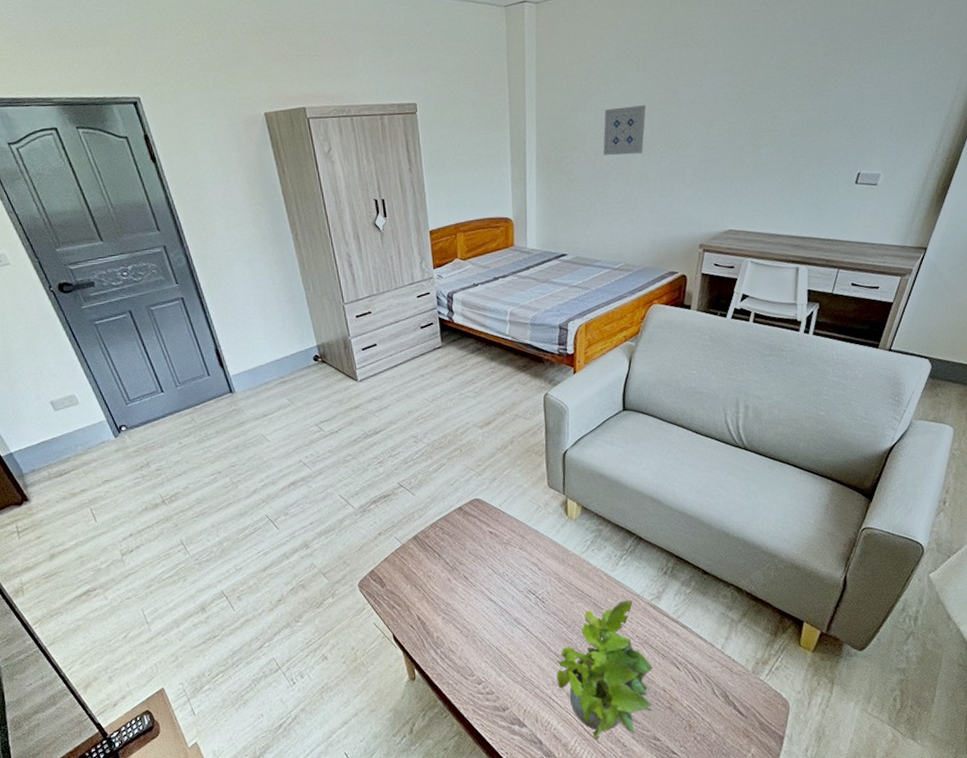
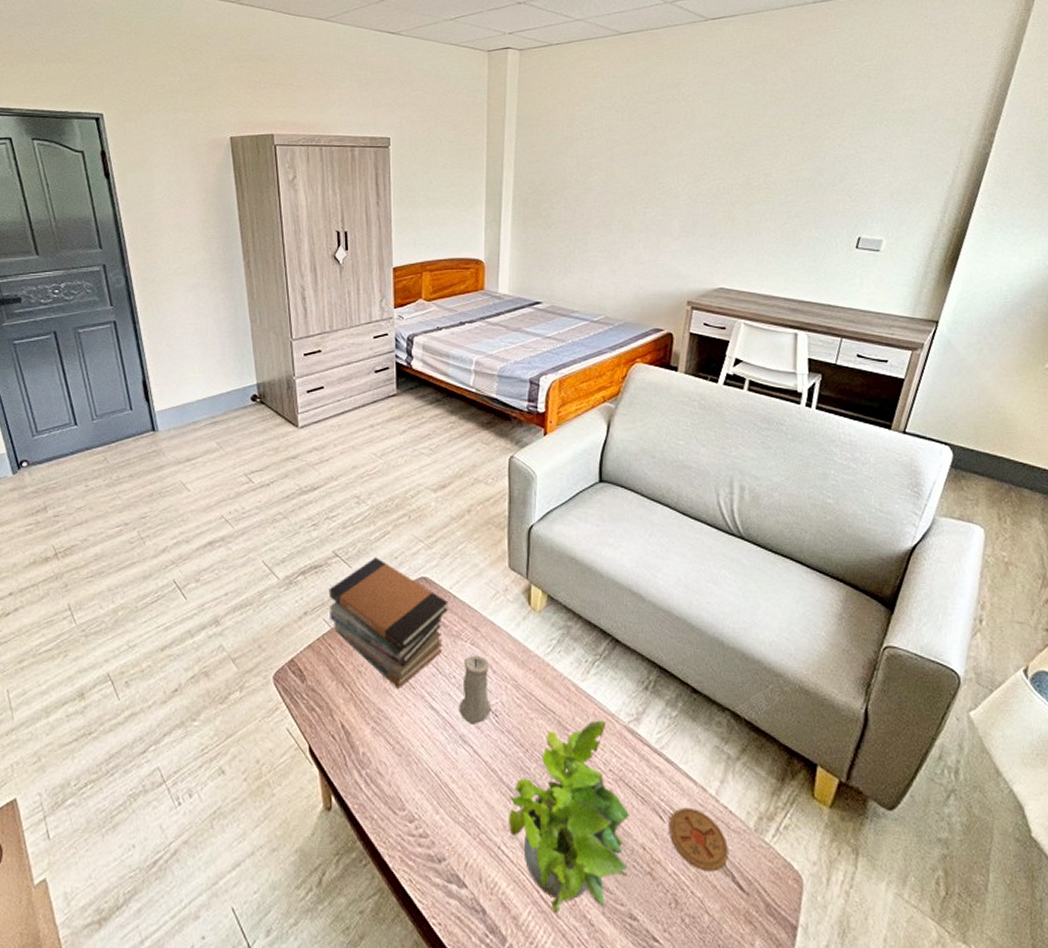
book stack: none [397,485,499,588] -> present [328,557,448,690]
candle: none [513,557,539,610] -> present [460,655,492,725]
wall art: present [603,105,646,156] -> none [584,154,631,203]
coaster: none [684,659,731,704] -> present [669,807,729,872]

